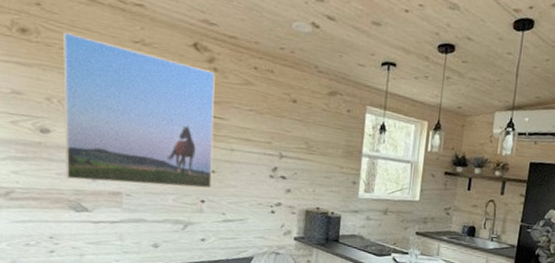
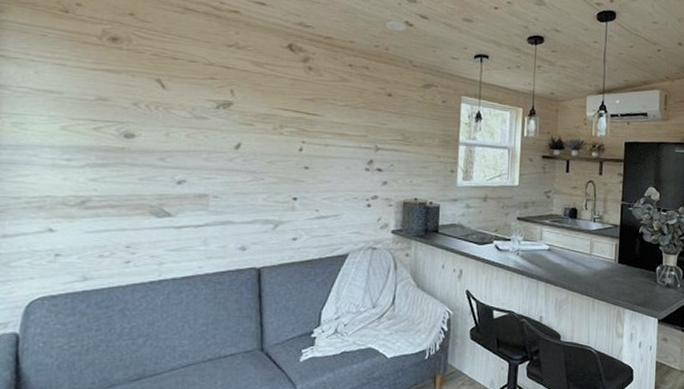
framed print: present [62,32,215,189] -> none [148,39,310,186]

